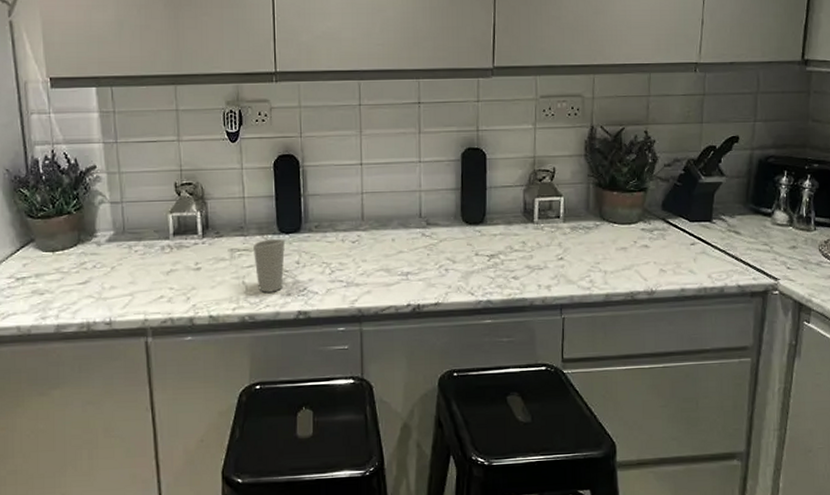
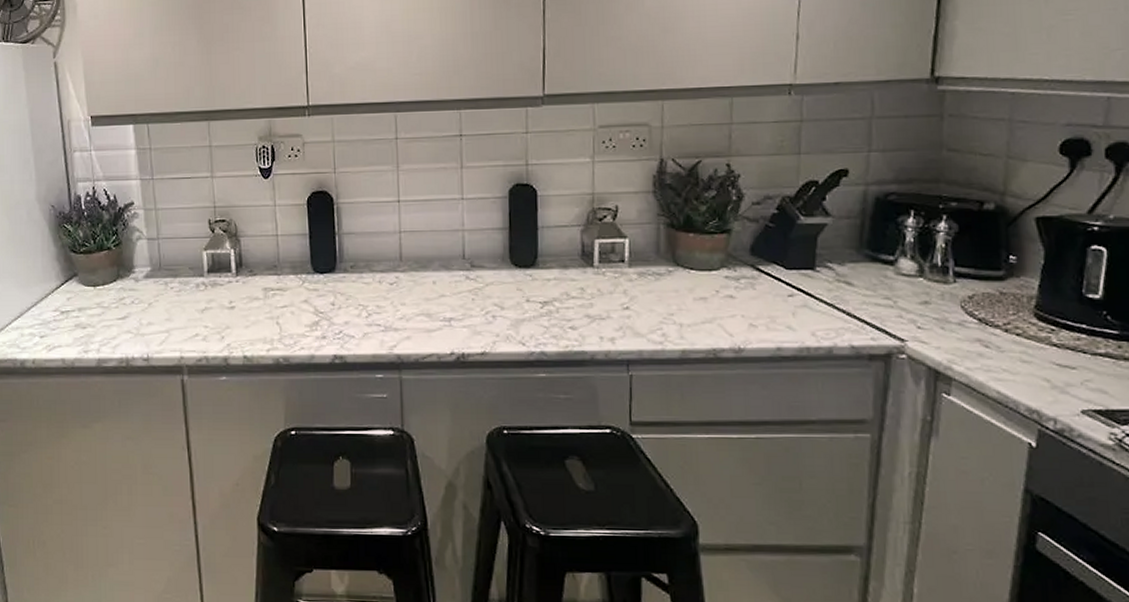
cup: present [253,239,285,293] -> none [287,279,319,334]

